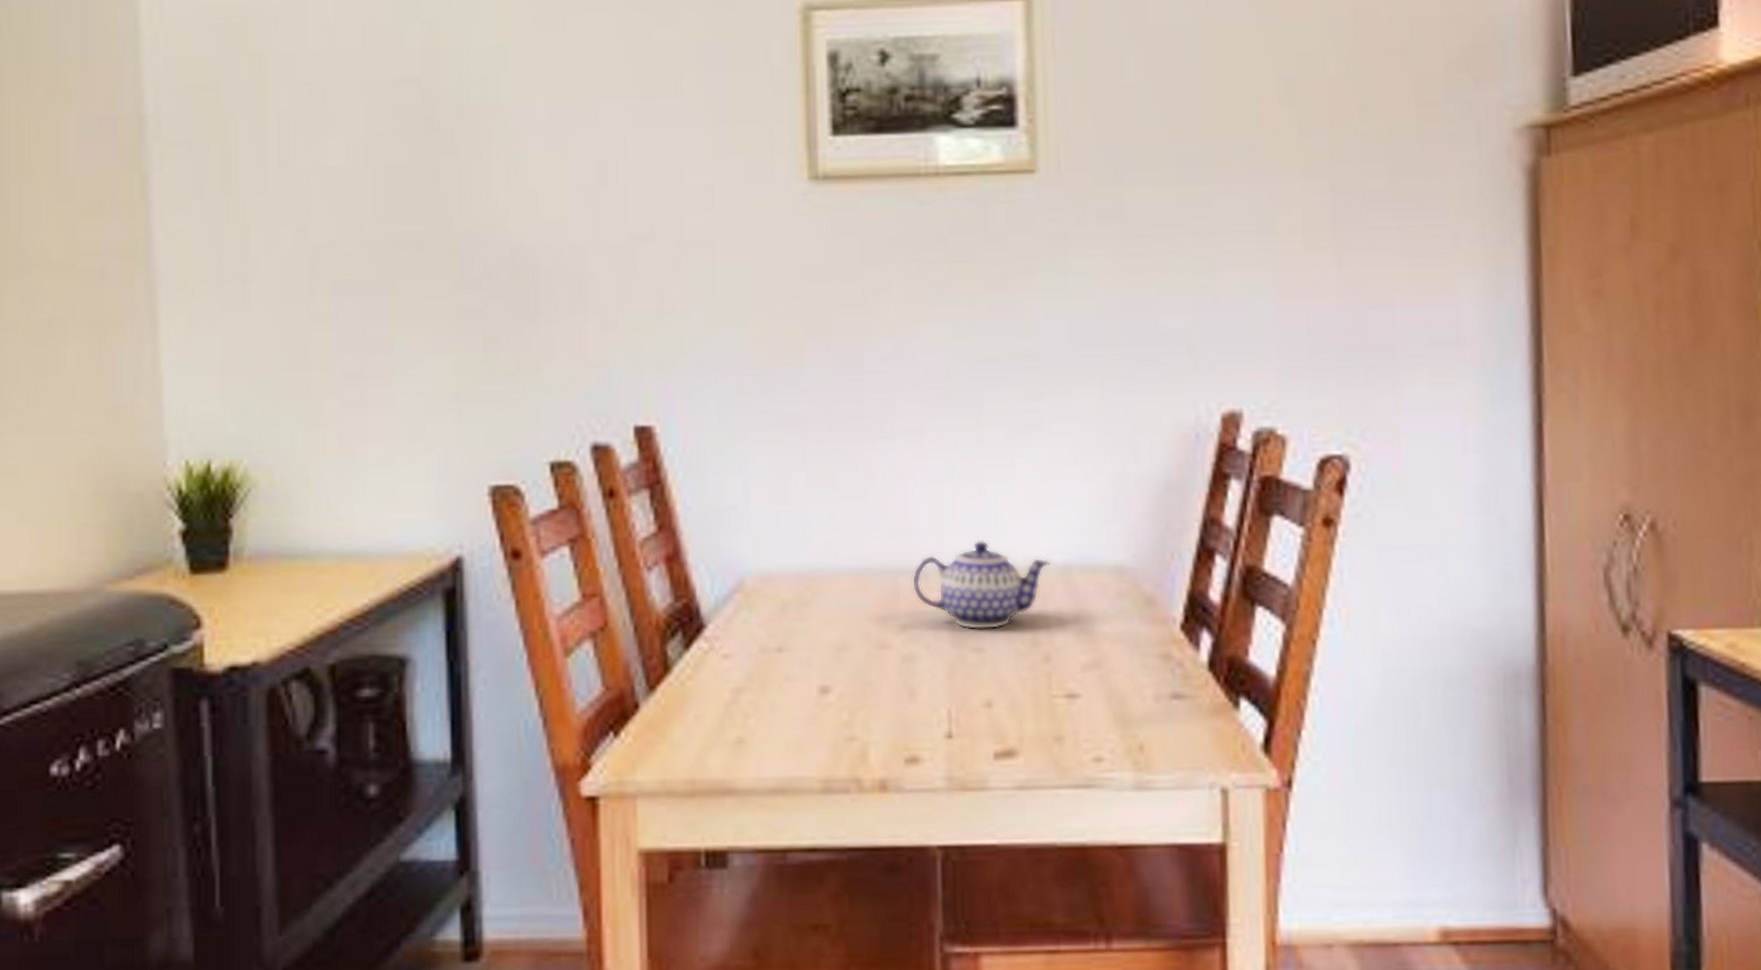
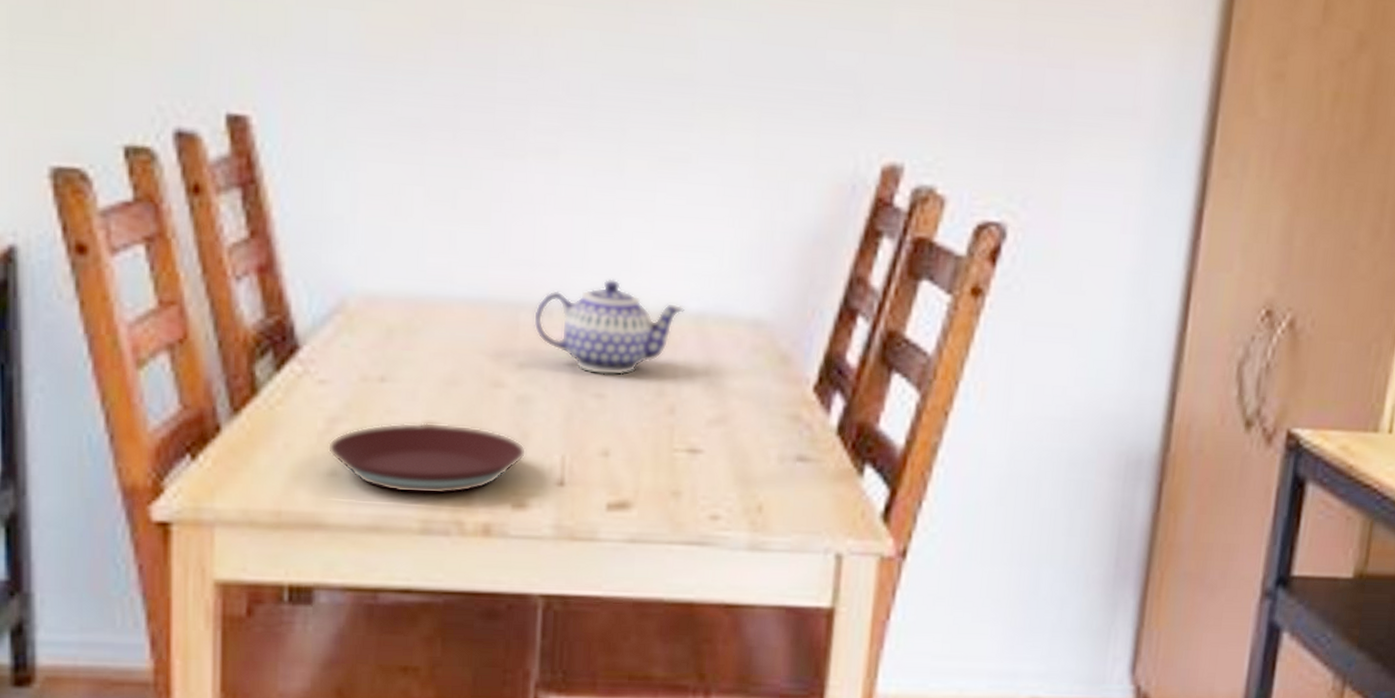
plate: none [734,686,915,755] -> present [327,422,527,495]

